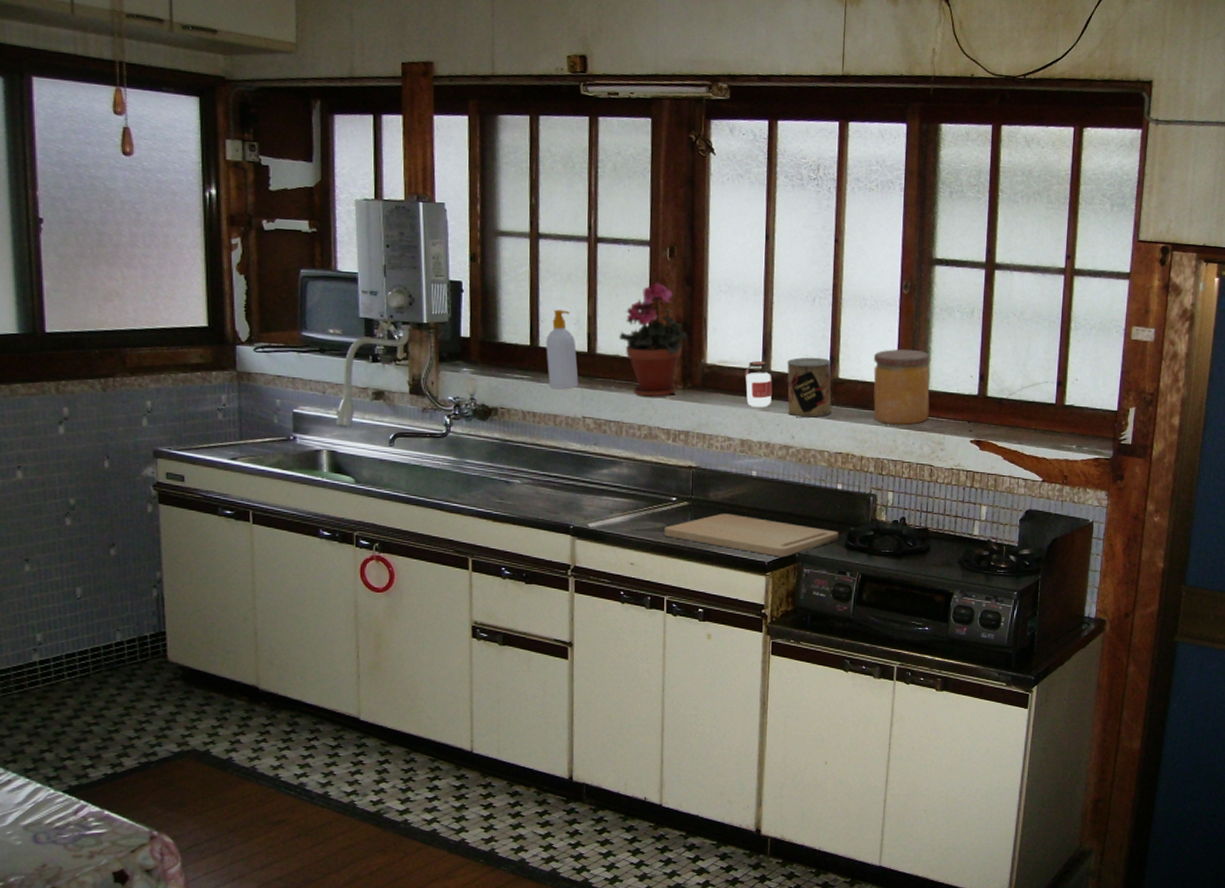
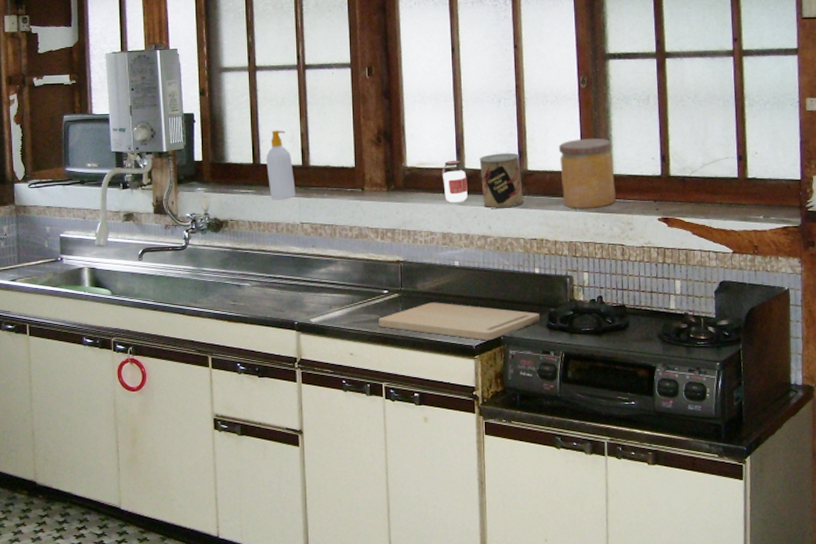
potted plant: present [619,282,688,398] -> none [328,98,389,202]

